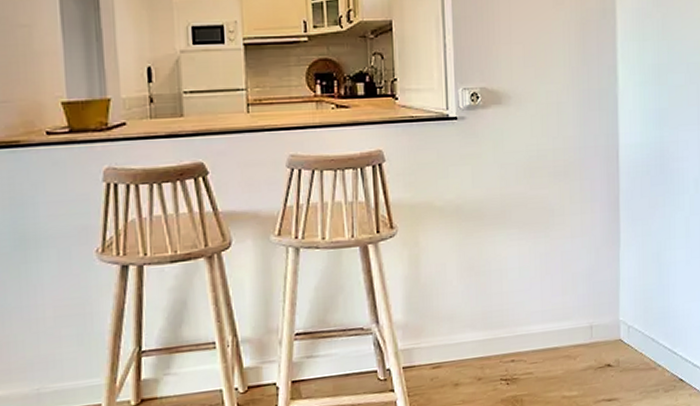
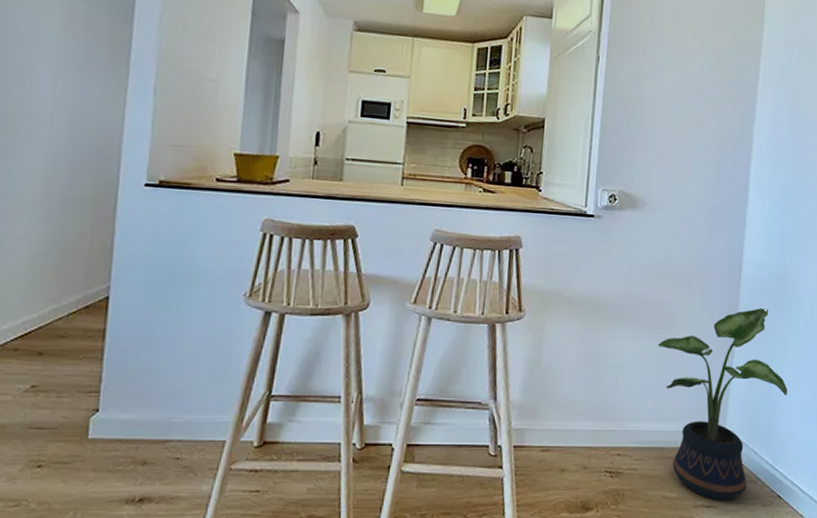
potted plant: none [539,191,679,393] -> present [657,308,788,501]

